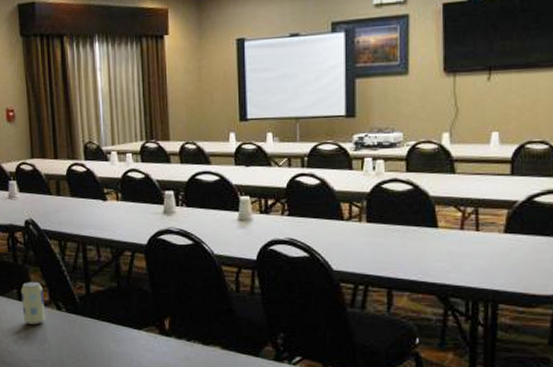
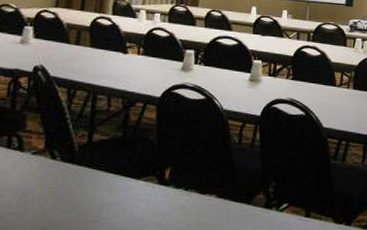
beverage can: present [21,281,45,324] -> none [8,128,40,174]

